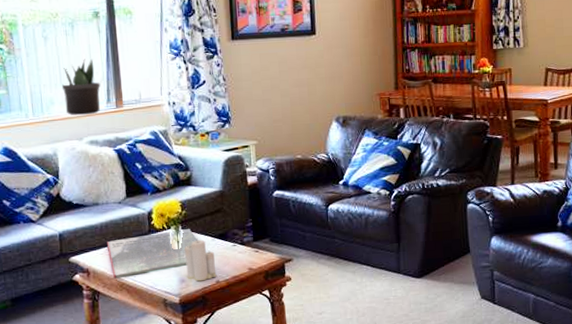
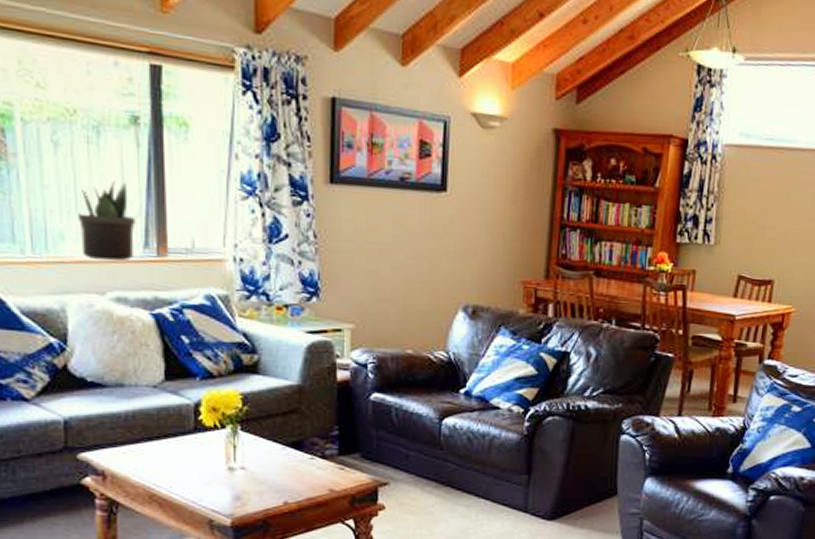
magazine: present [106,228,197,279] -> none [132,430,261,487]
candle: present [185,237,217,282] -> none [243,443,285,501]

